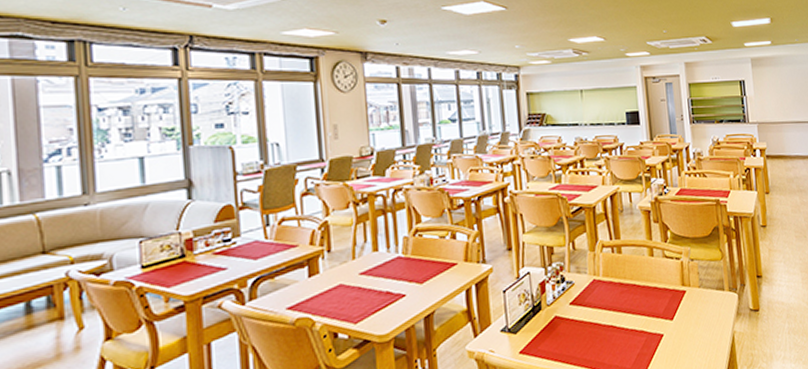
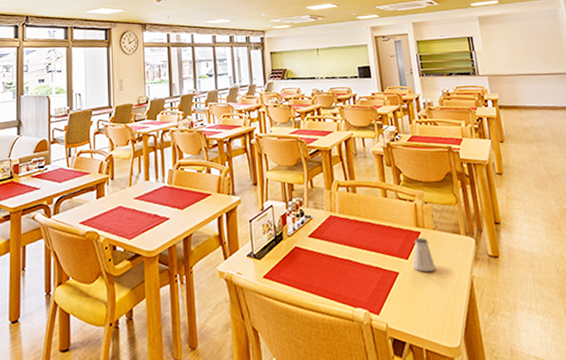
saltshaker: none [677,296,701,331] -> present [413,237,437,272]

